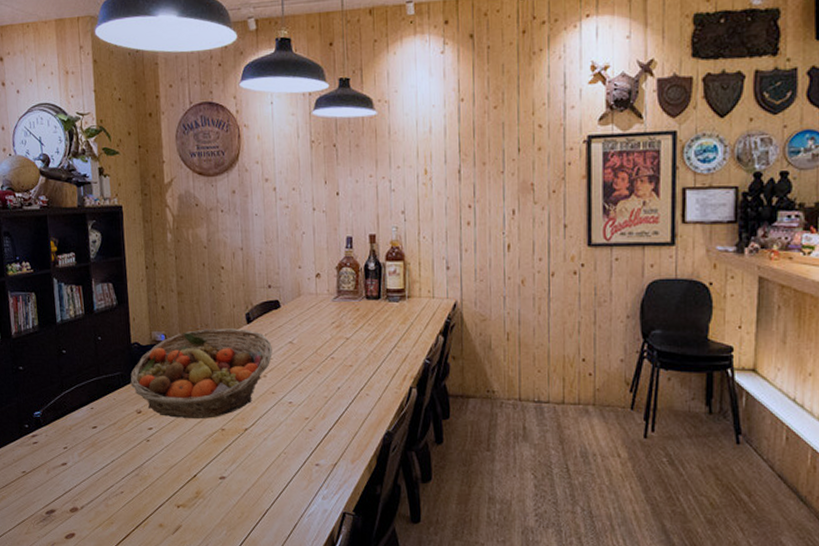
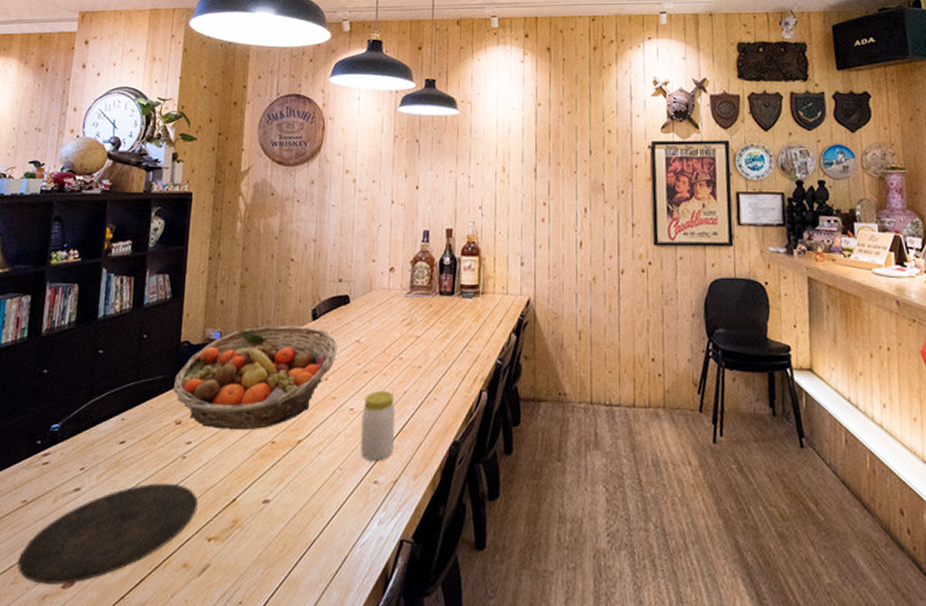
plate: none [27,460,165,536] -> present [17,482,198,584]
jar: none [300,386,332,448] -> present [361,390,396,462]

